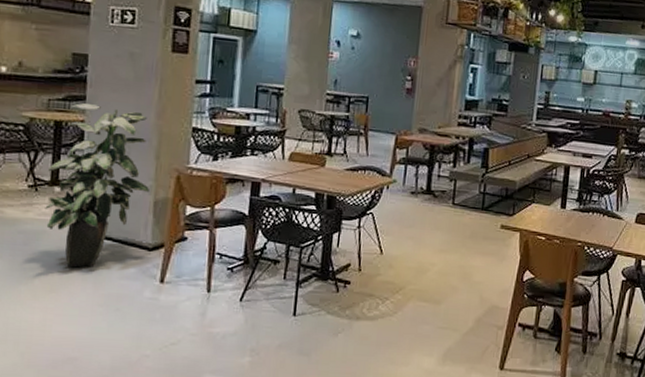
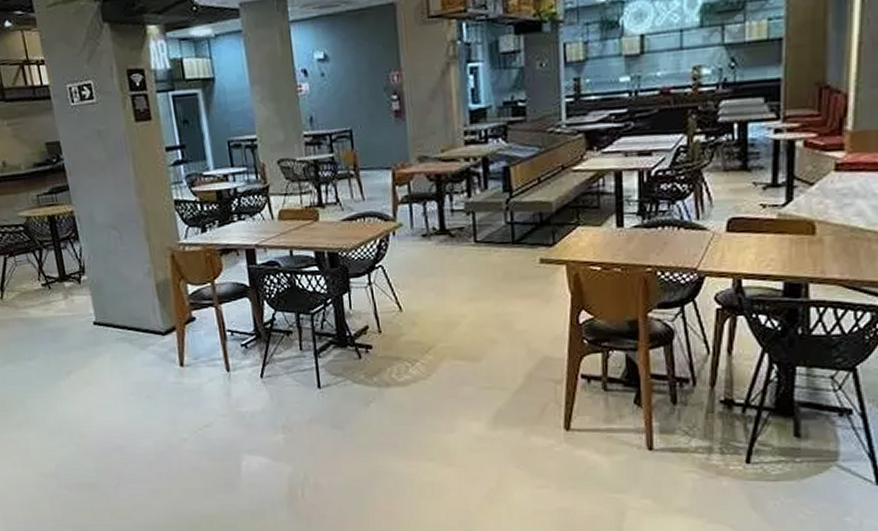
indoor plant: present [45,103,149,268] -> none [54,193,149,360]

